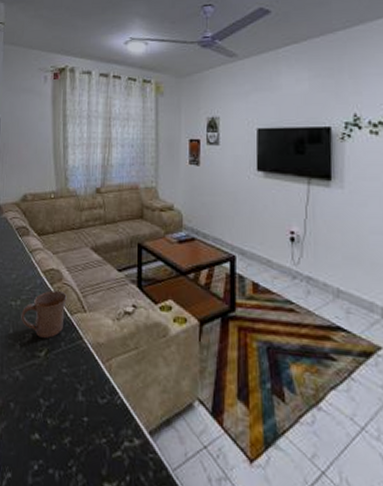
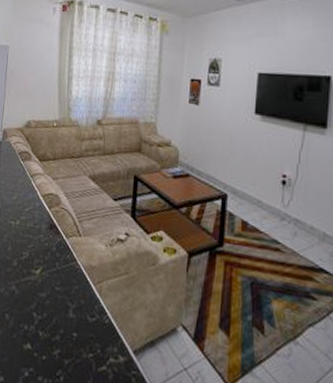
mug: present [21,290,67,339] -> none [19,213,64,258]

